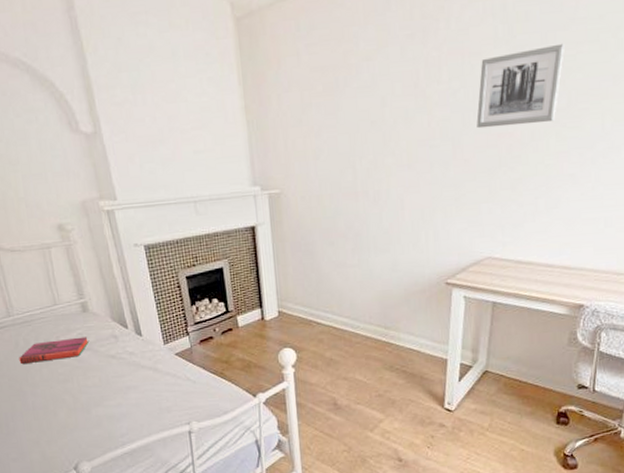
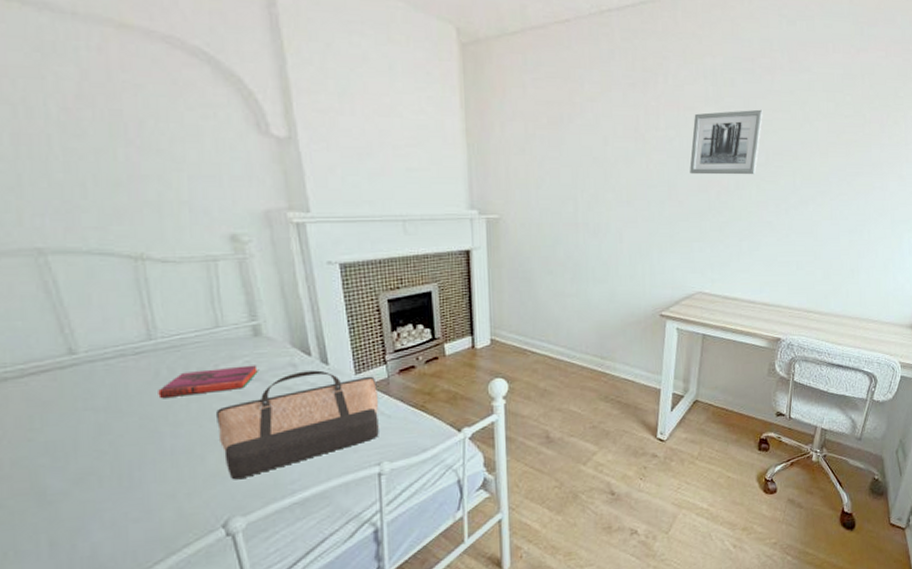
shopping bag: none [61,341,187,432] -> present [217,370,379,480]

